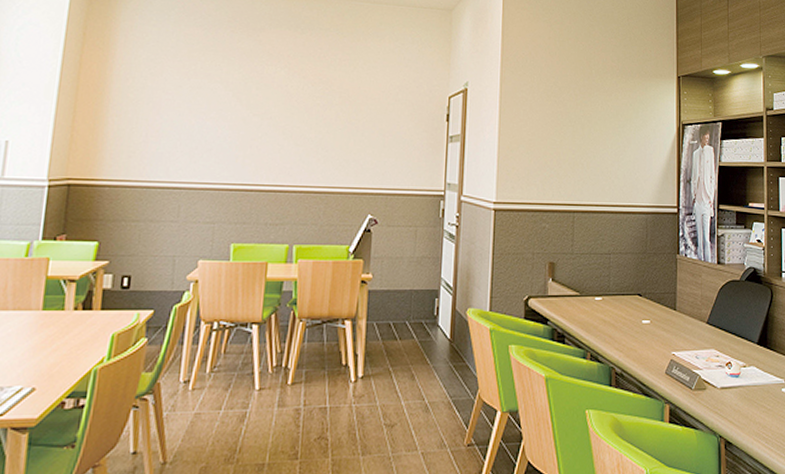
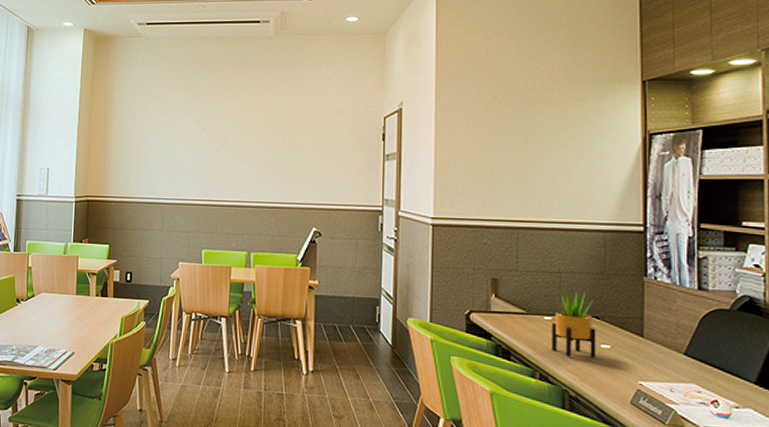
potted plant: none [602,267,639,335] -> present [552,287,596,358]

